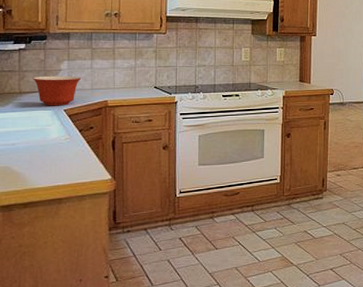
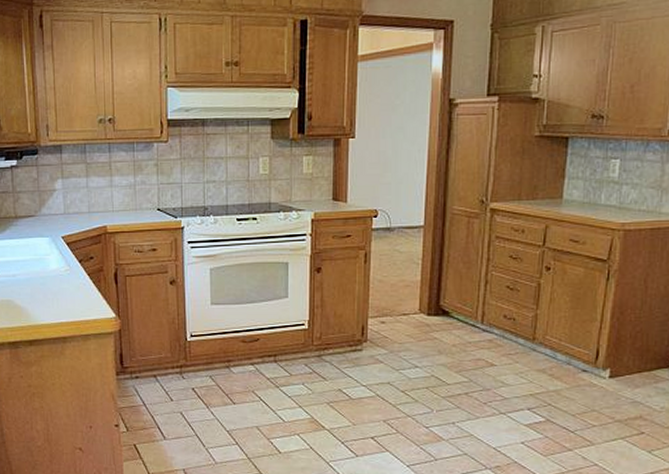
mixing bowl: present [32,75,82,106] -> none [27,196,78,232]

